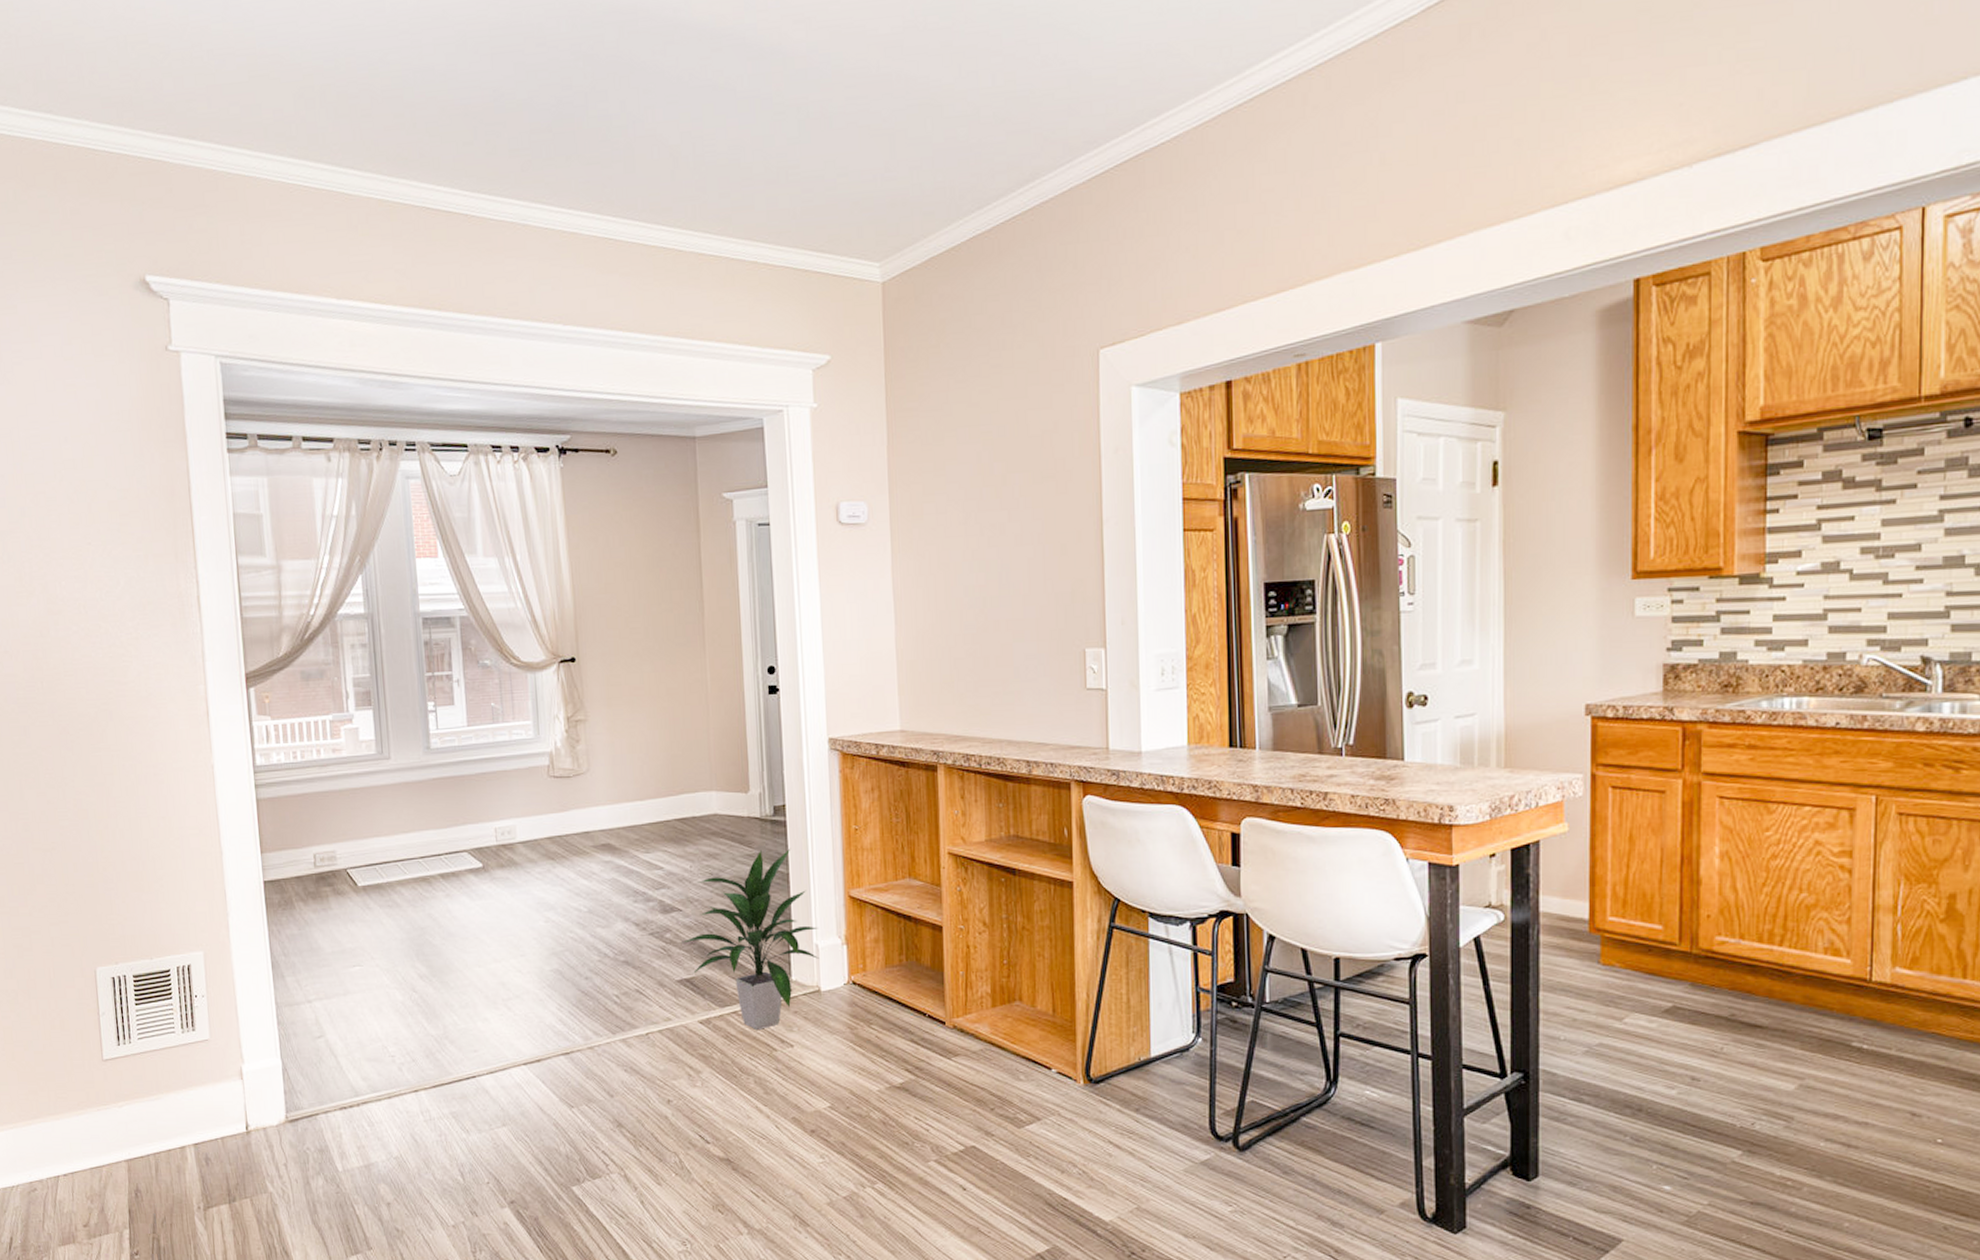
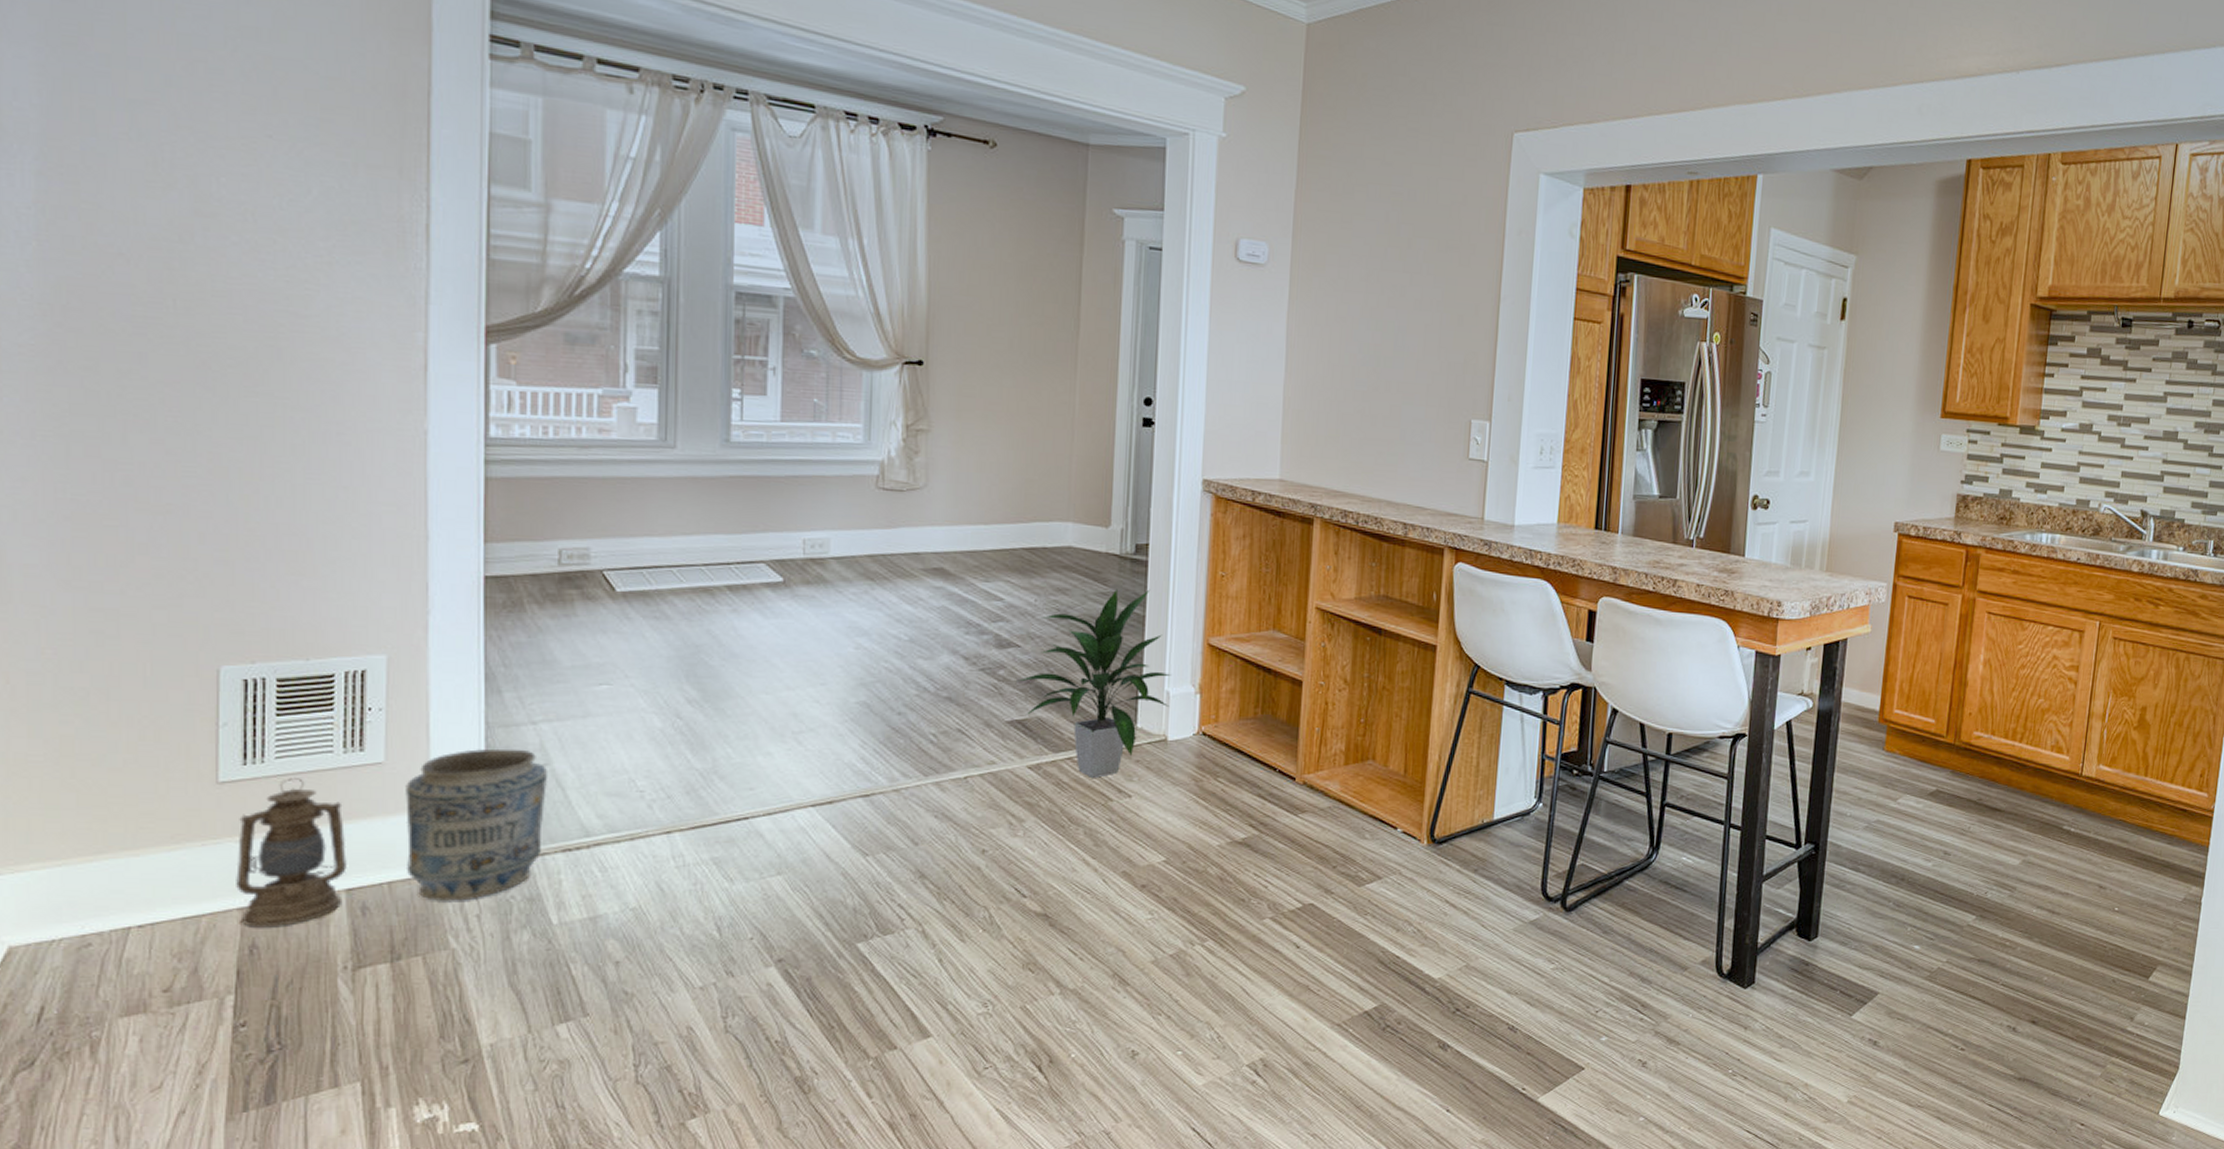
lantern: none [119,1055,193,1175] -> present [236,778,347,928]
vase: none [226,1024,325,1152] -> present [405,748,548,901]

